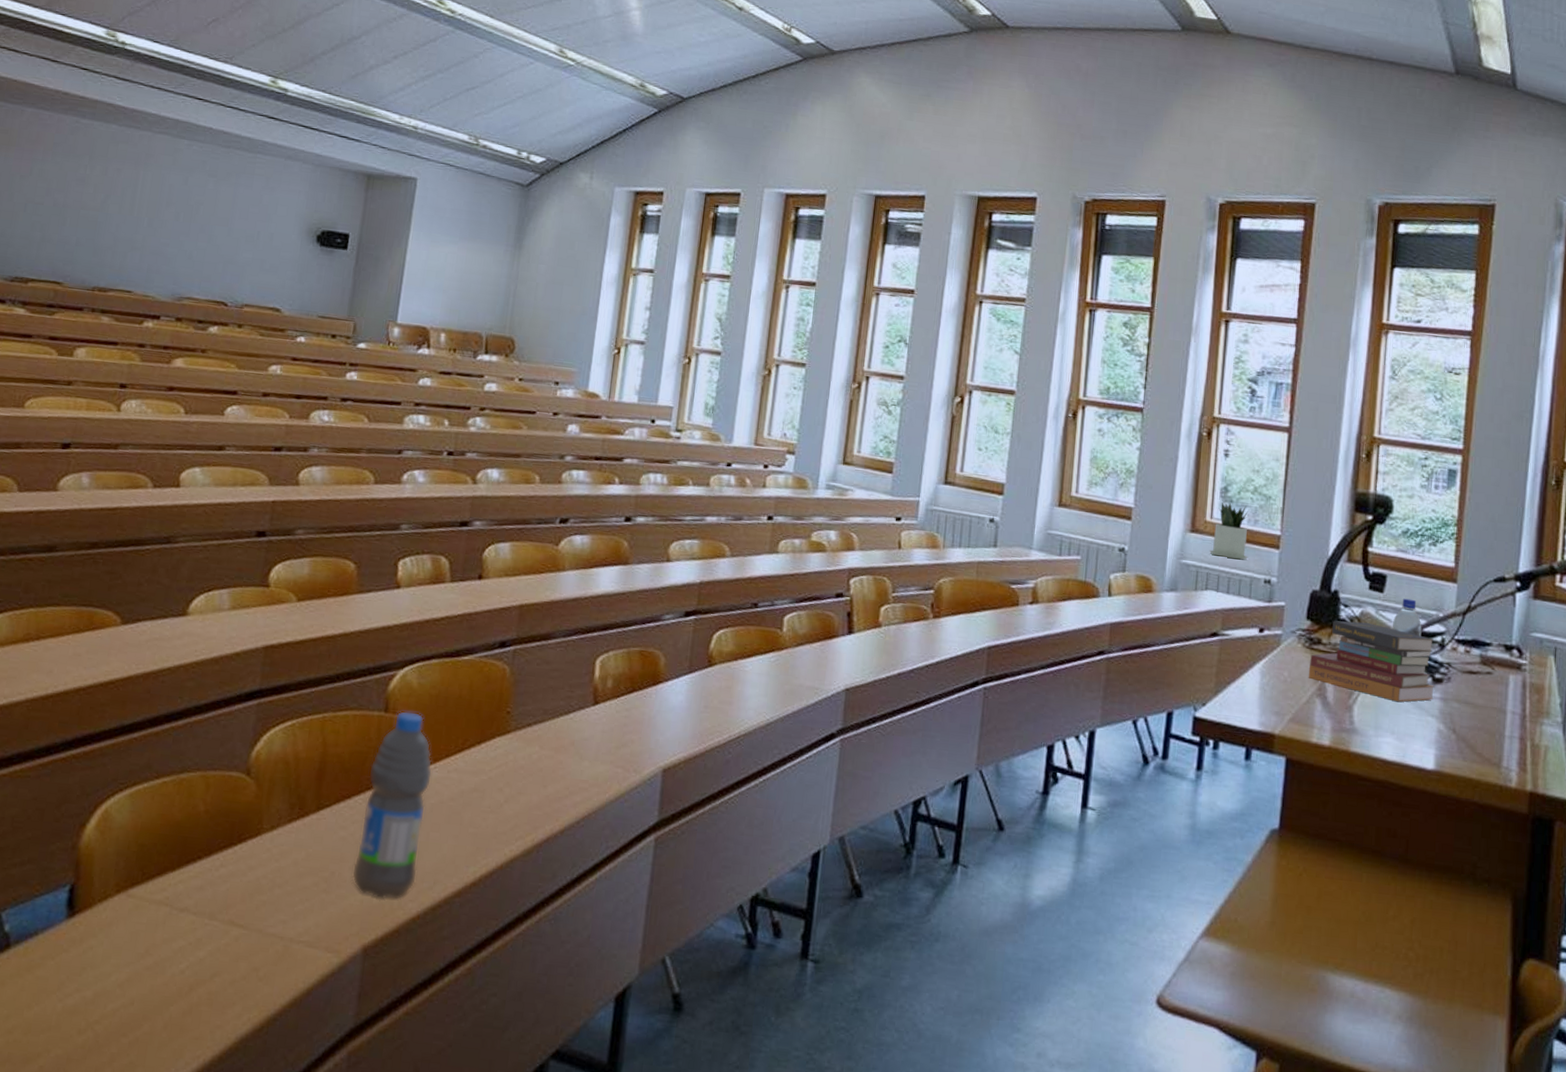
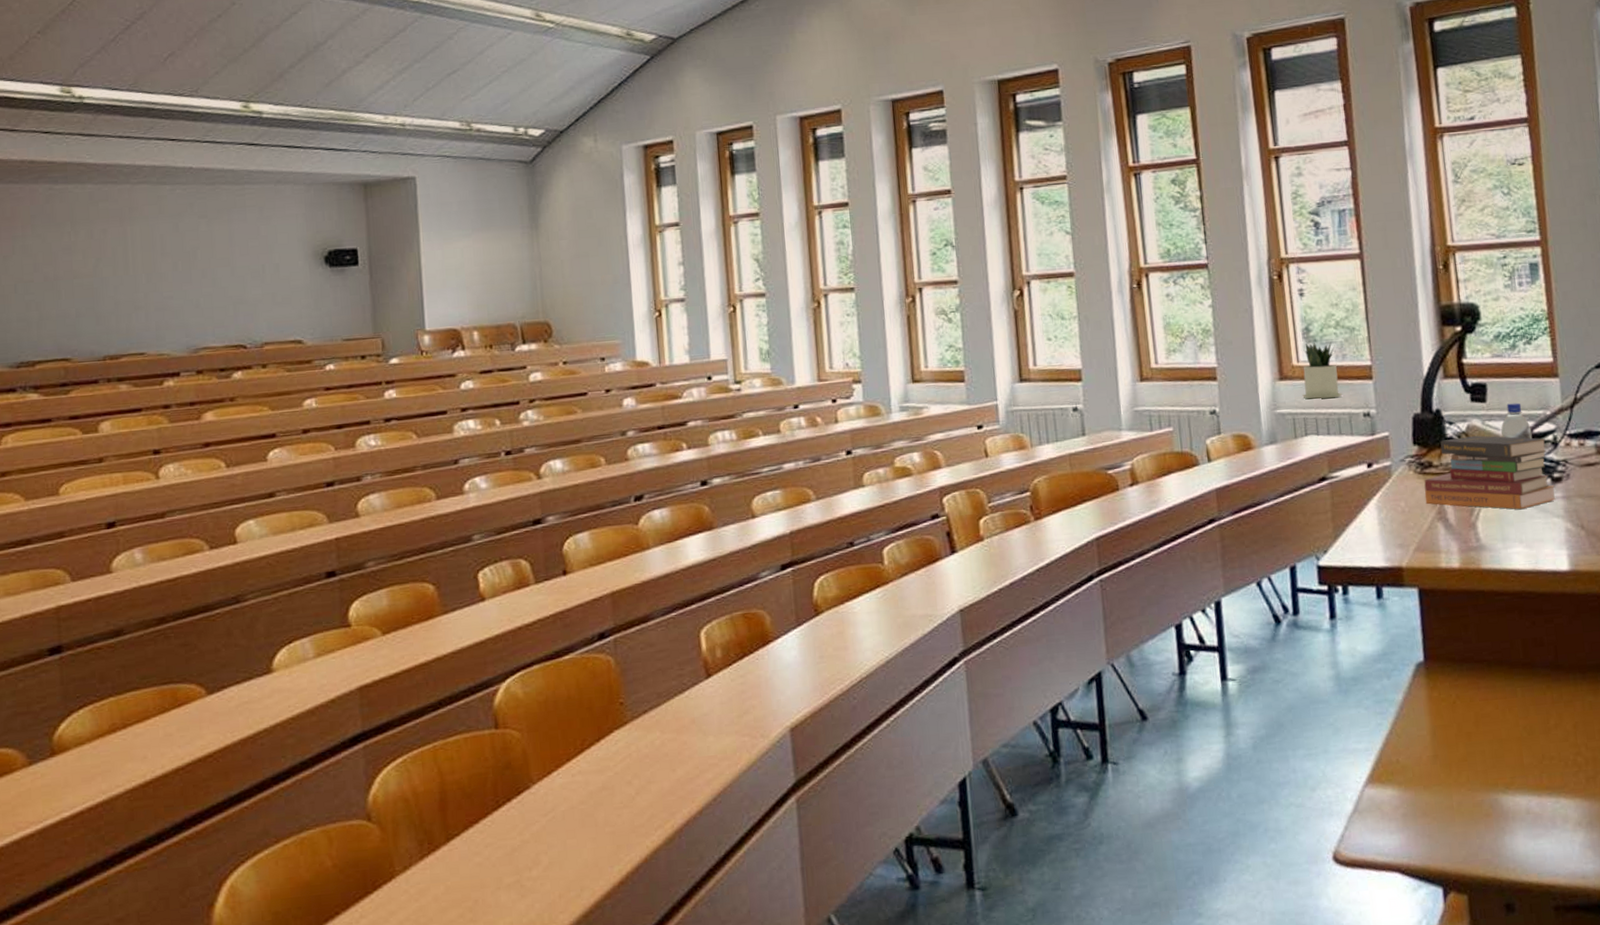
water bottle: present [352,710,433,898] -> none [492,722,562,916]

